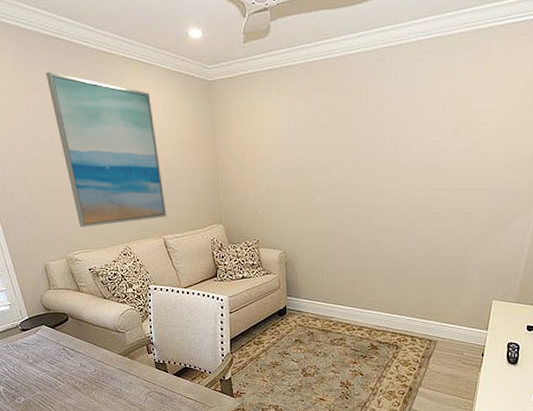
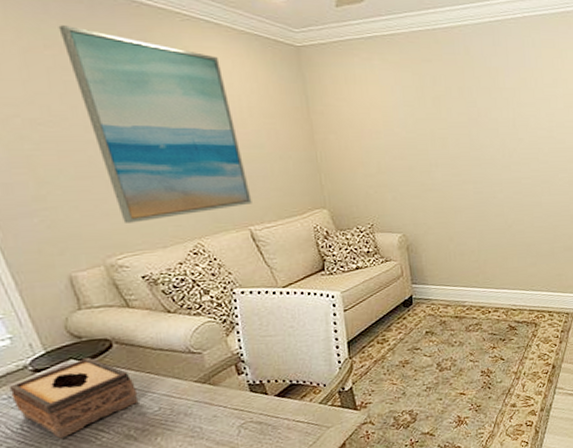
tissue box: none [7,326,83,381] -> present [8,358,139,439]

